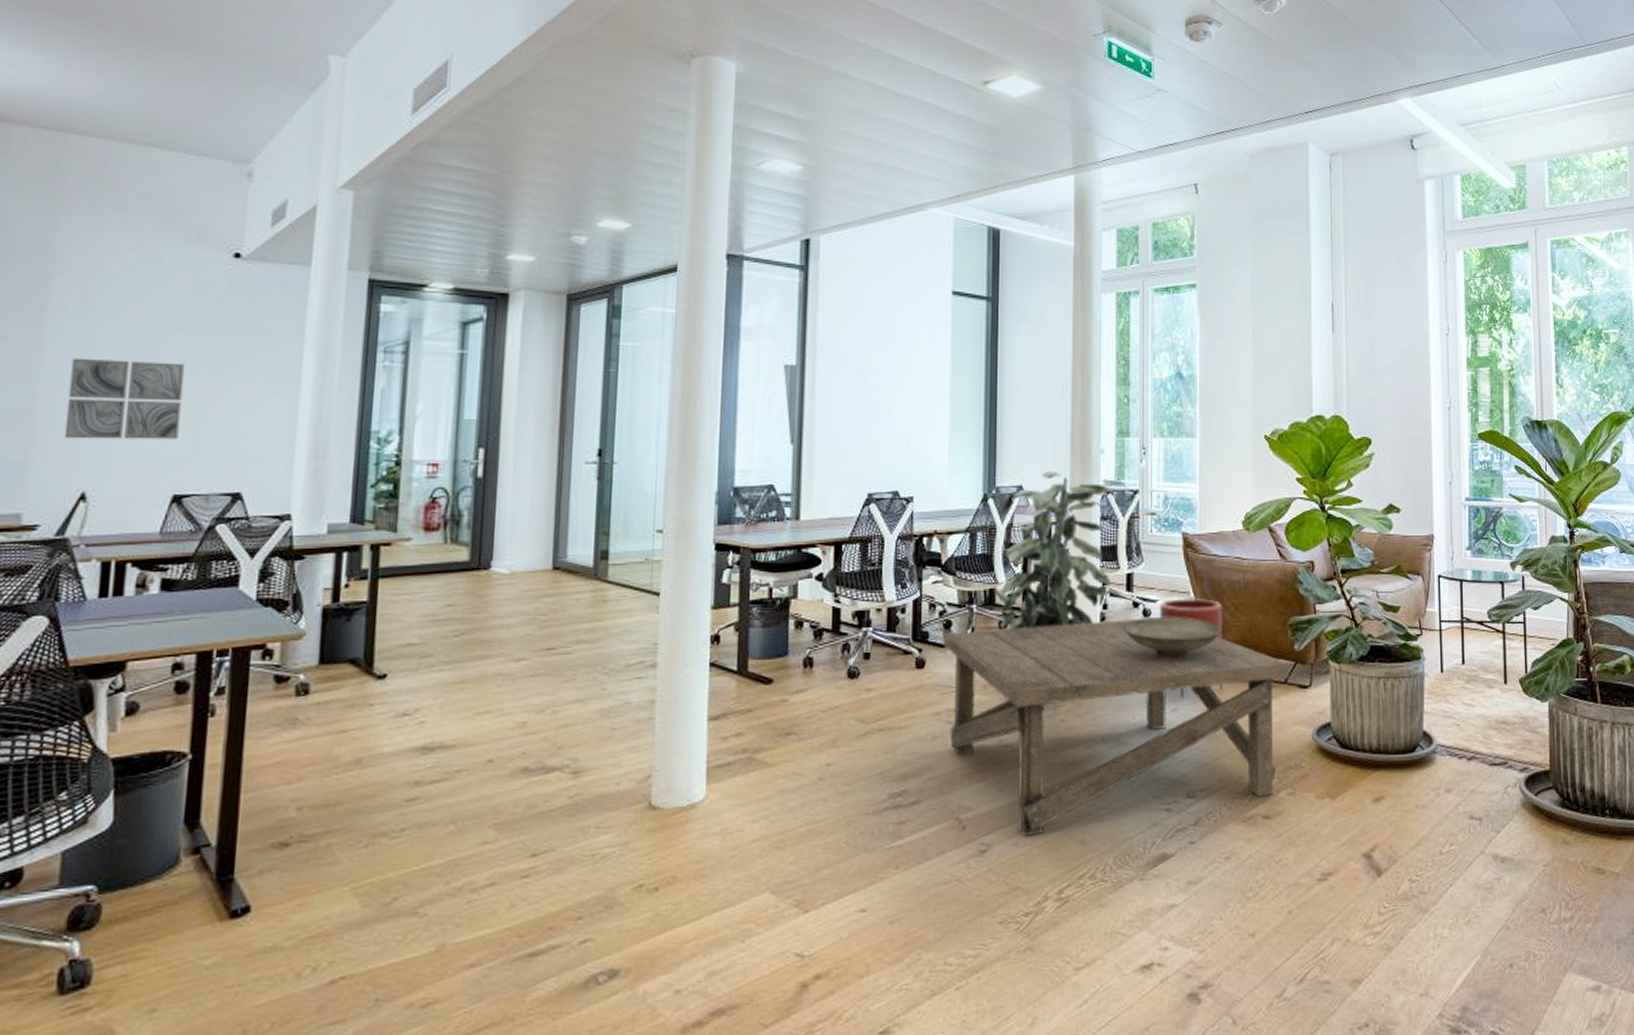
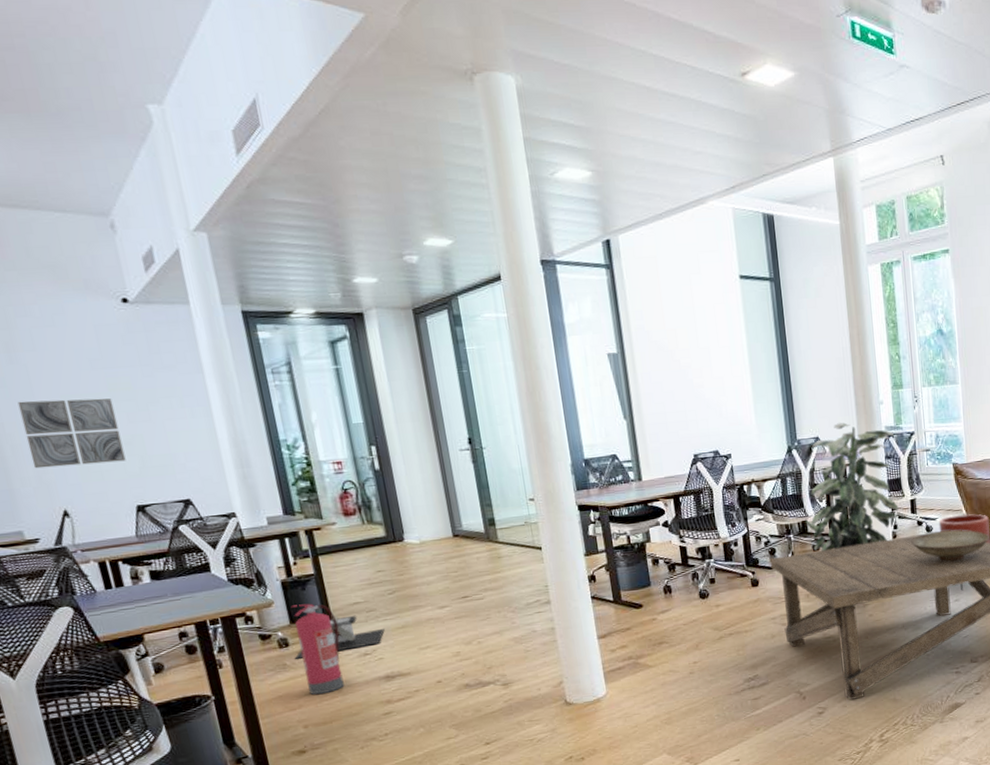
trash can: none [311,660,437,713] -> present [294,615,385,659]
fire extinguisher: none [318,639,380,765] -> present [291,603,344,695]

